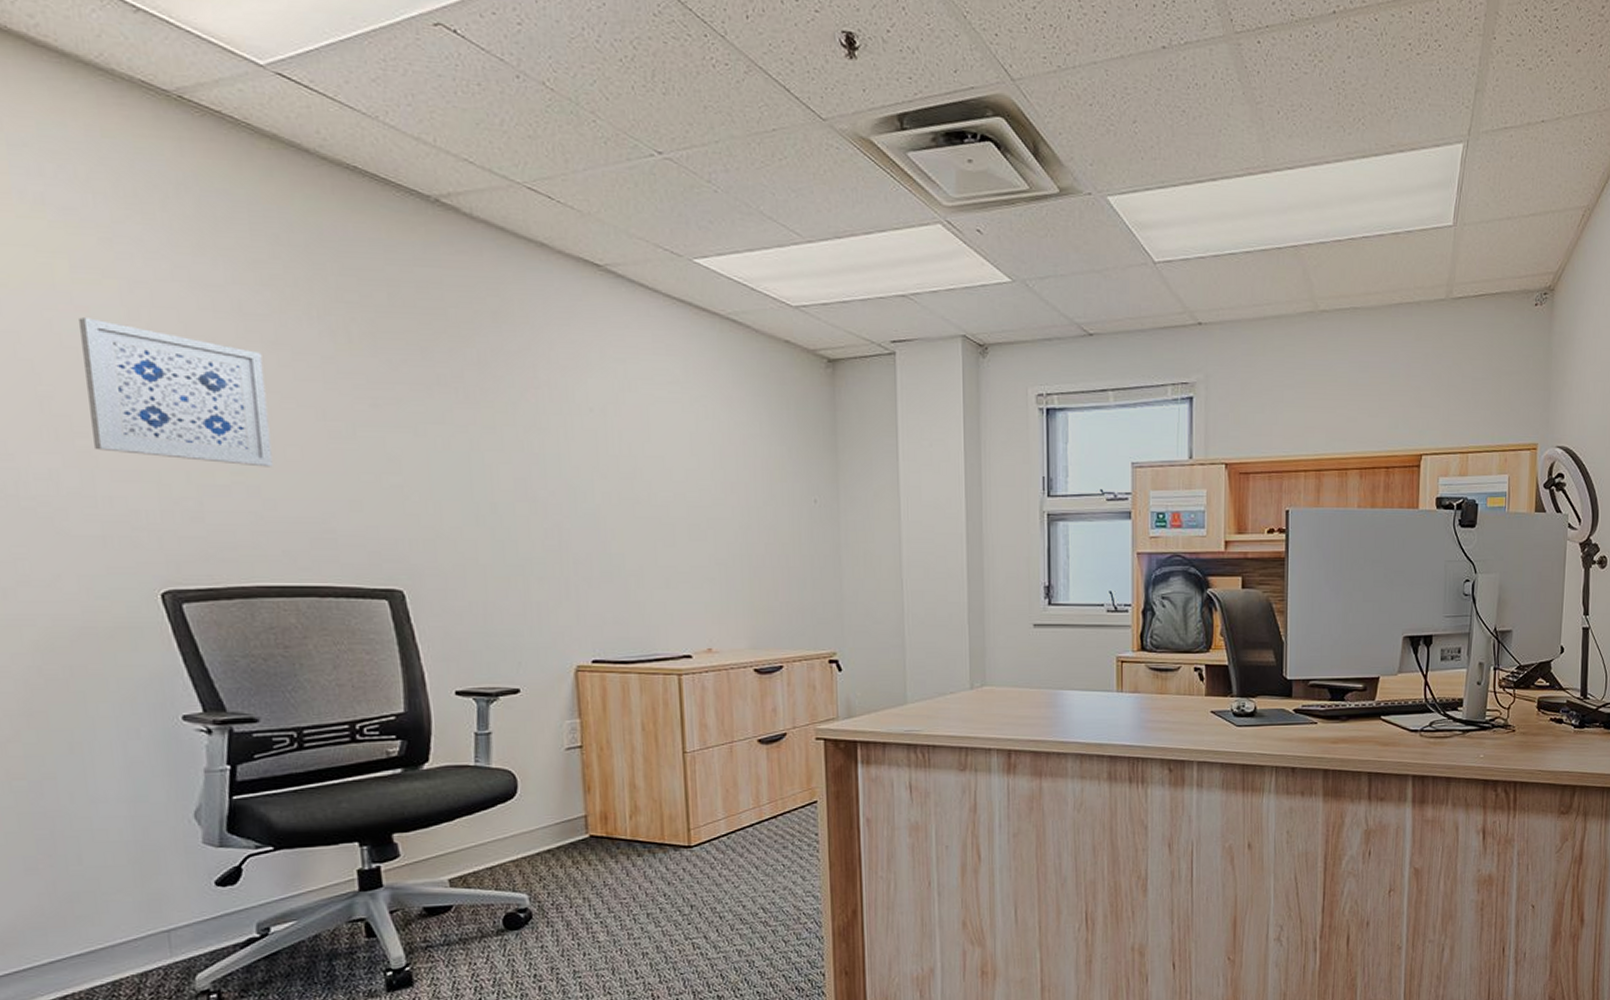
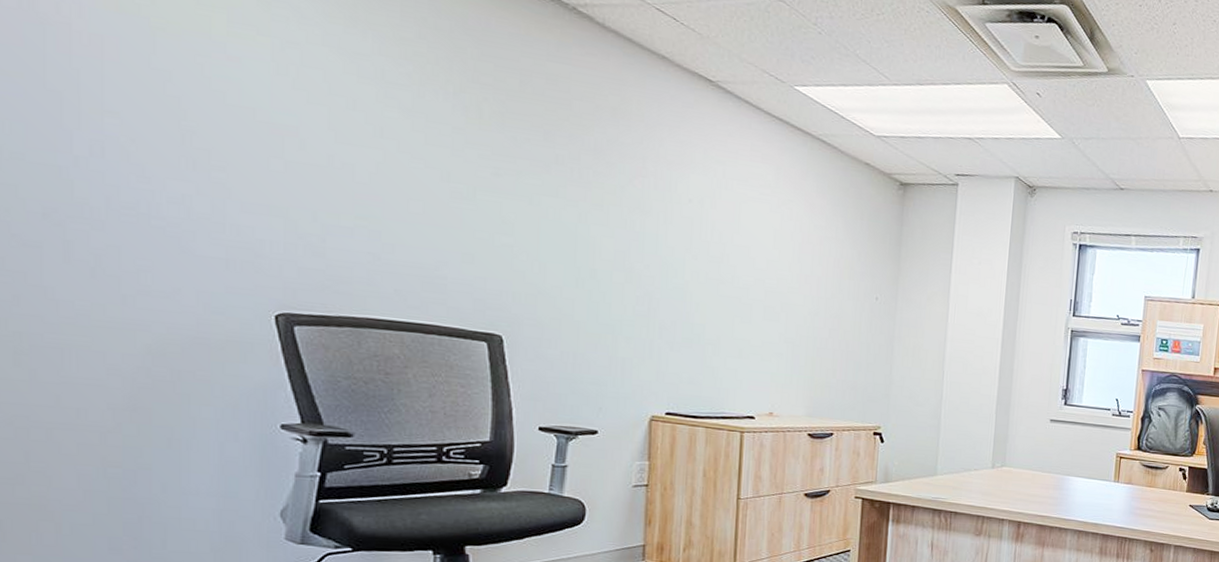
wall art: present [77,317,273,468] -> none [228,66,398,217]

